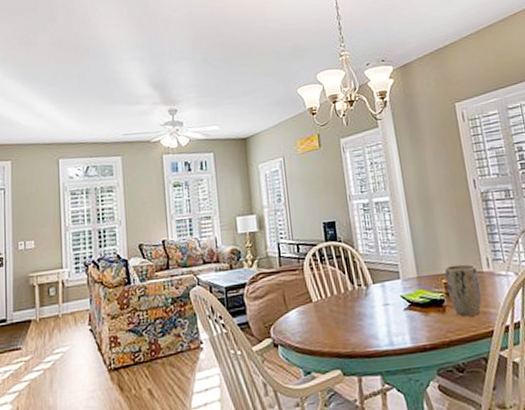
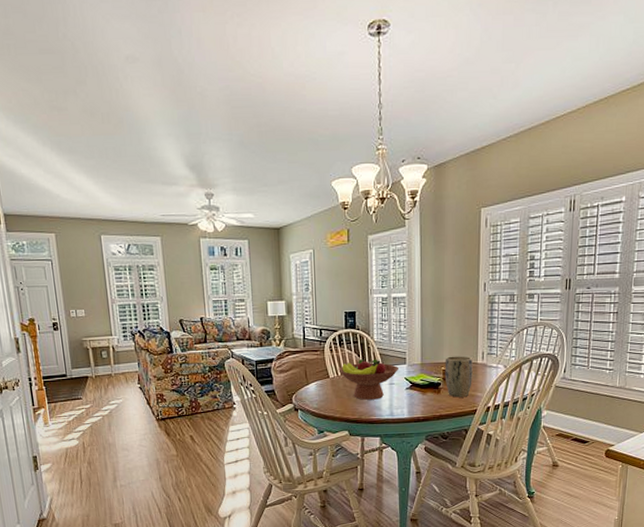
fruit bowl: none [321,275,393,328] -> present [338,359,399,400]

